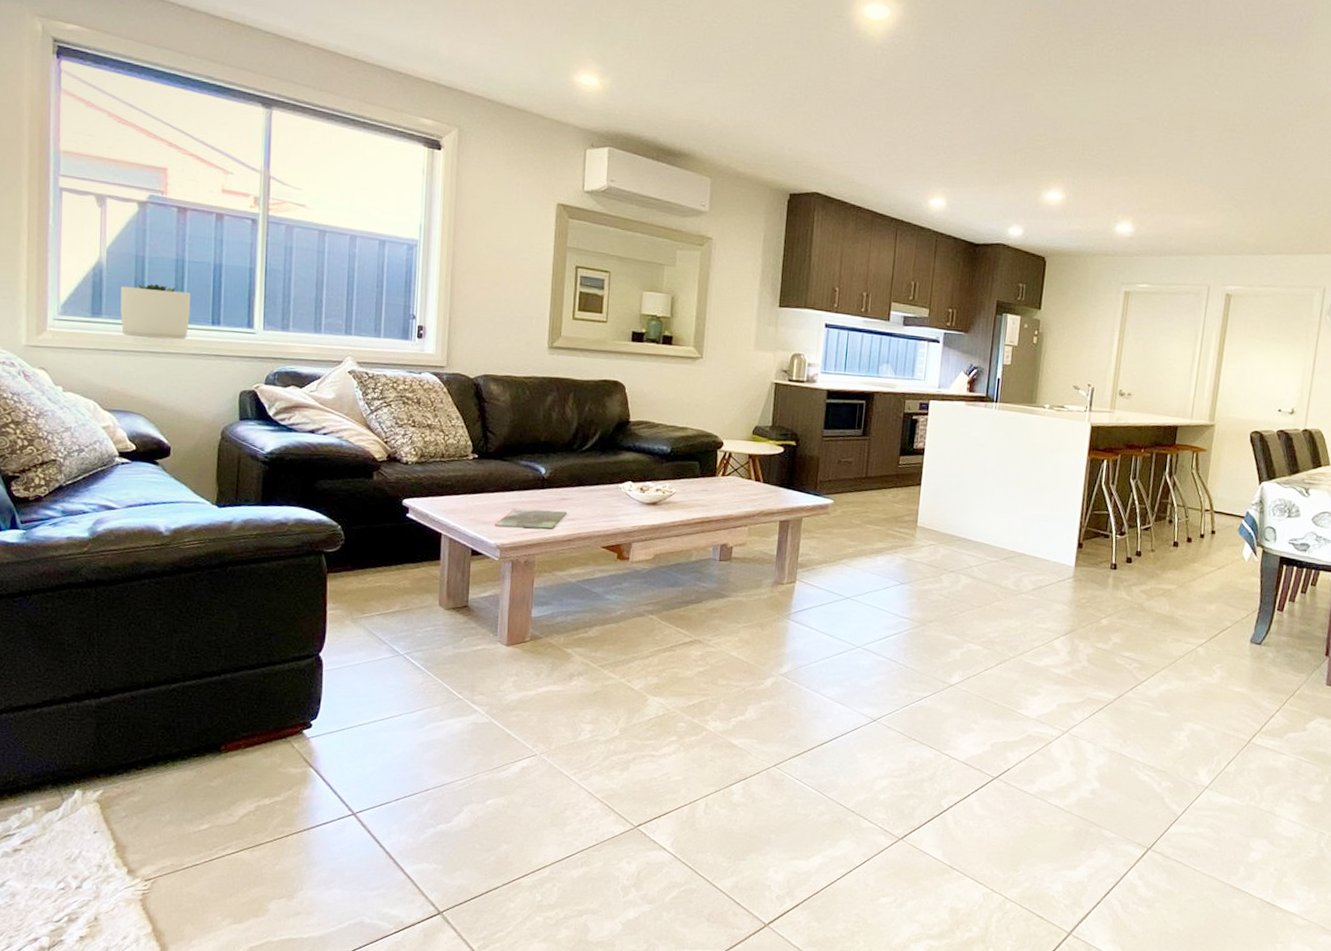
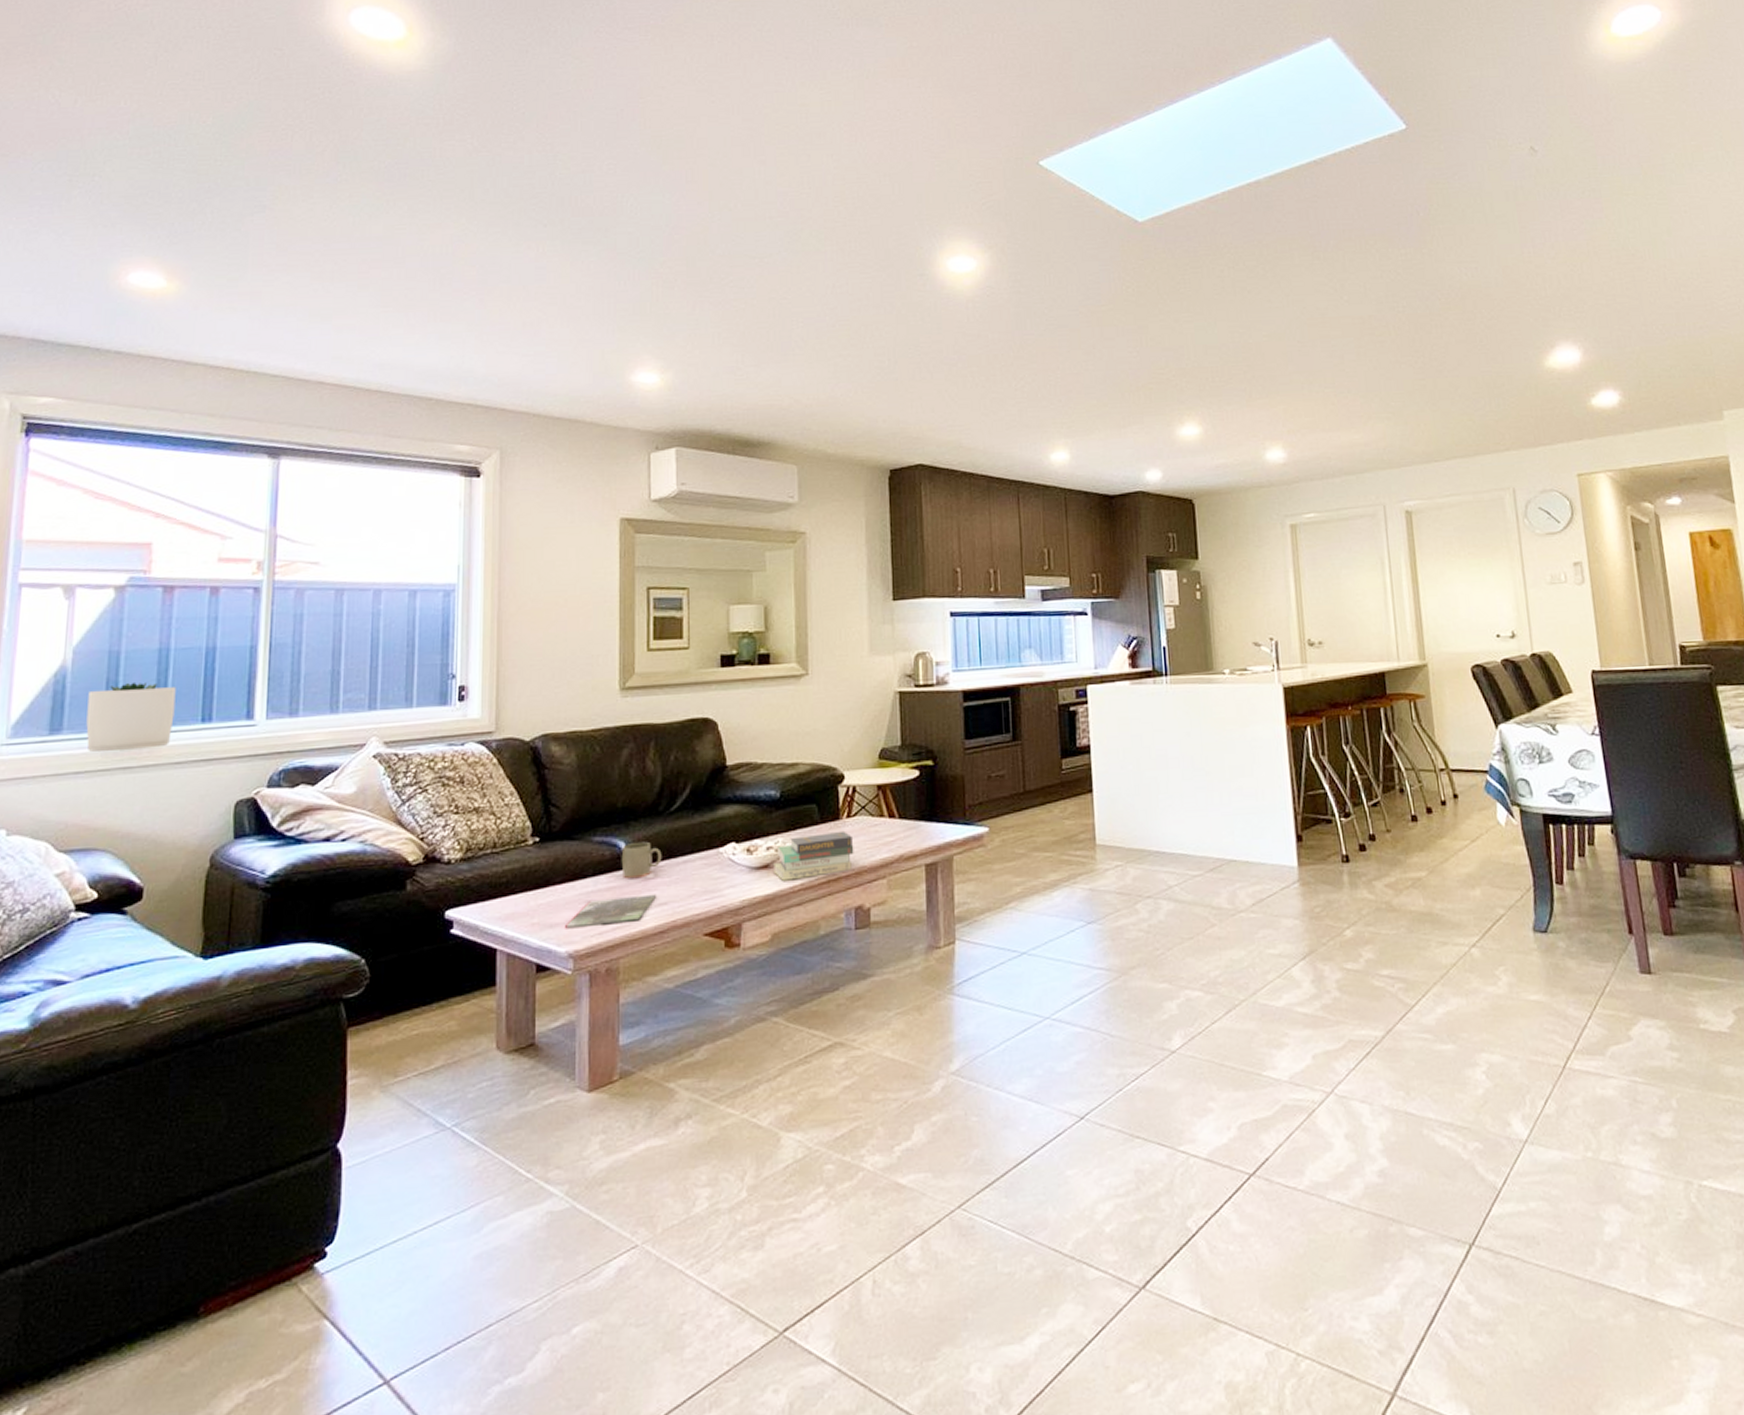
mug: none [541,469,574,497] -> present [621,841,662,878]
books: none [660,484,725,517] -> present [773,830,854,881]

